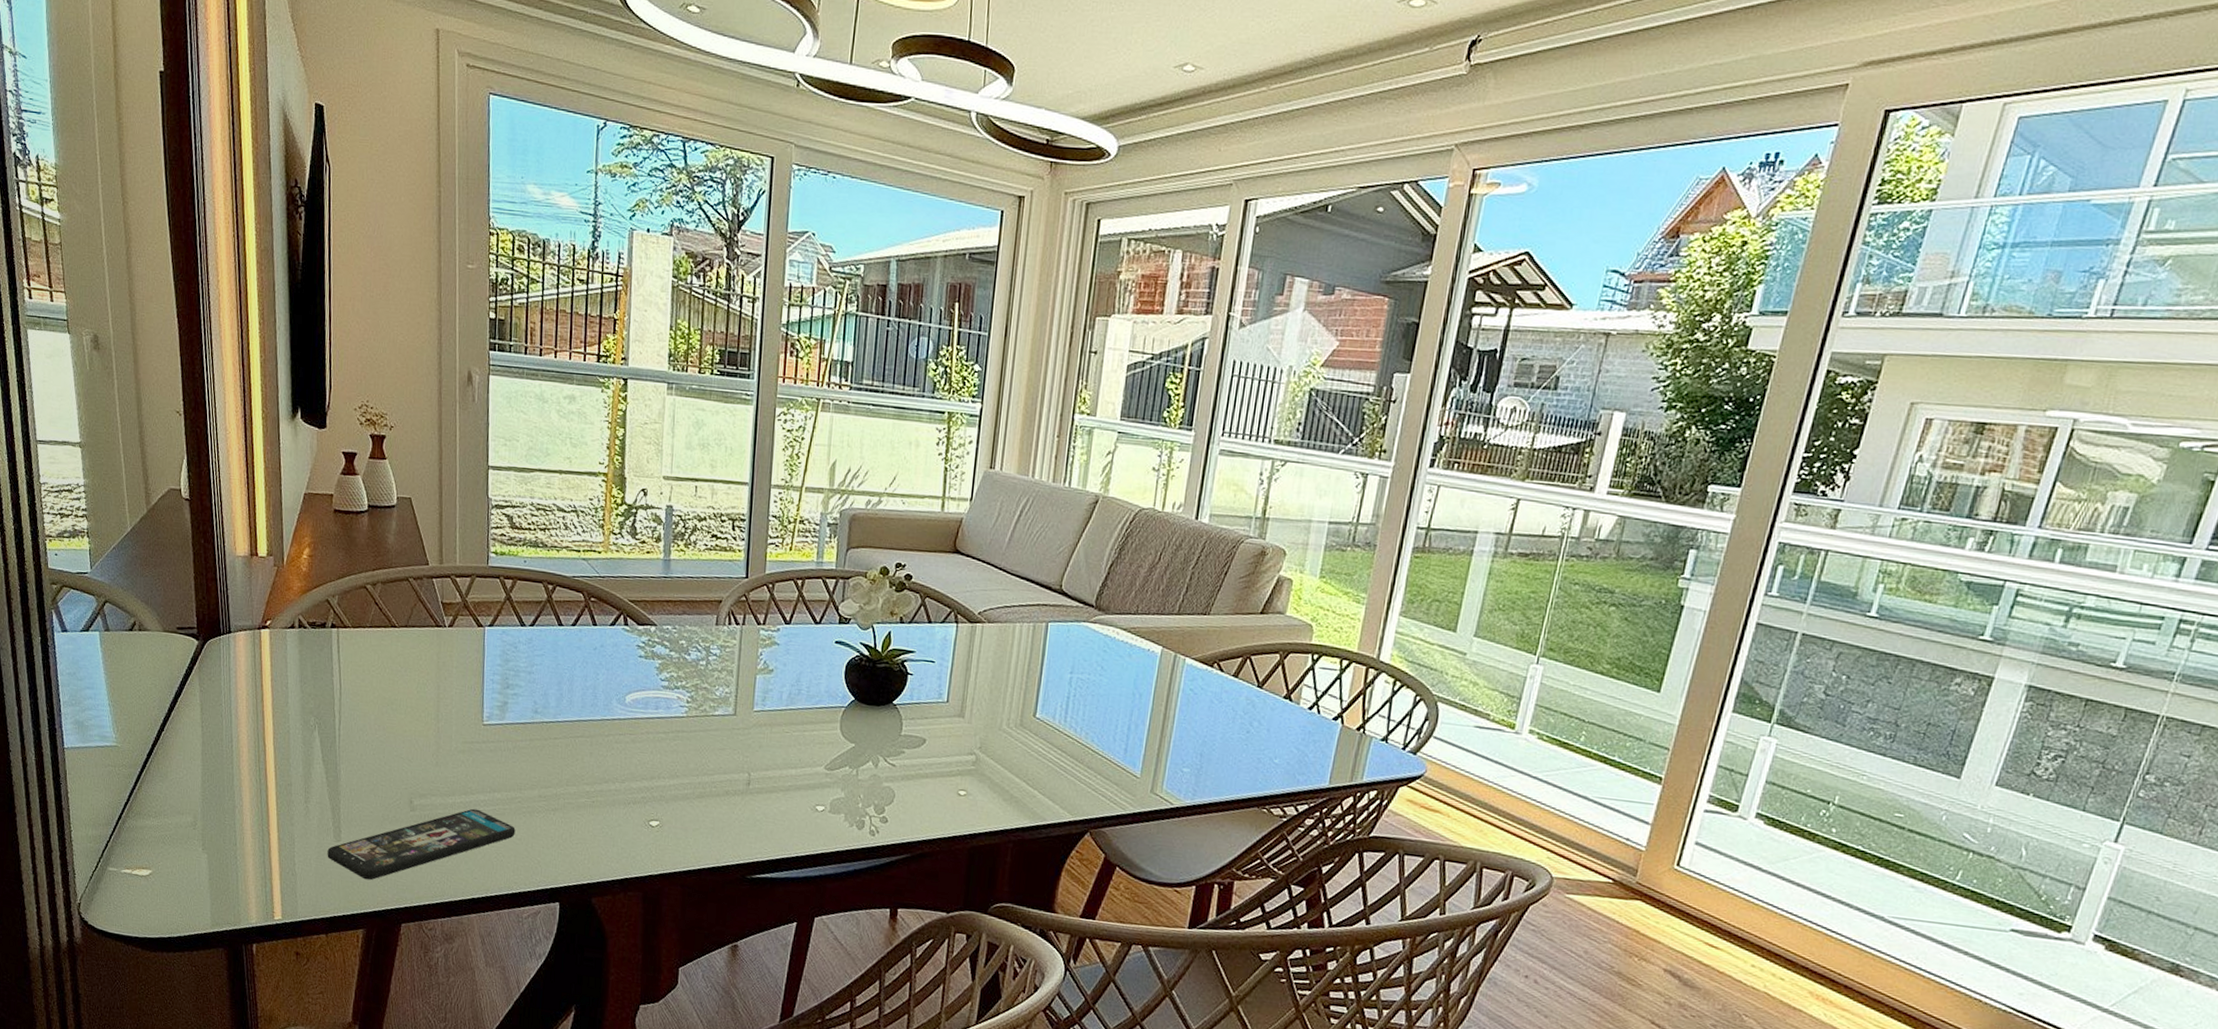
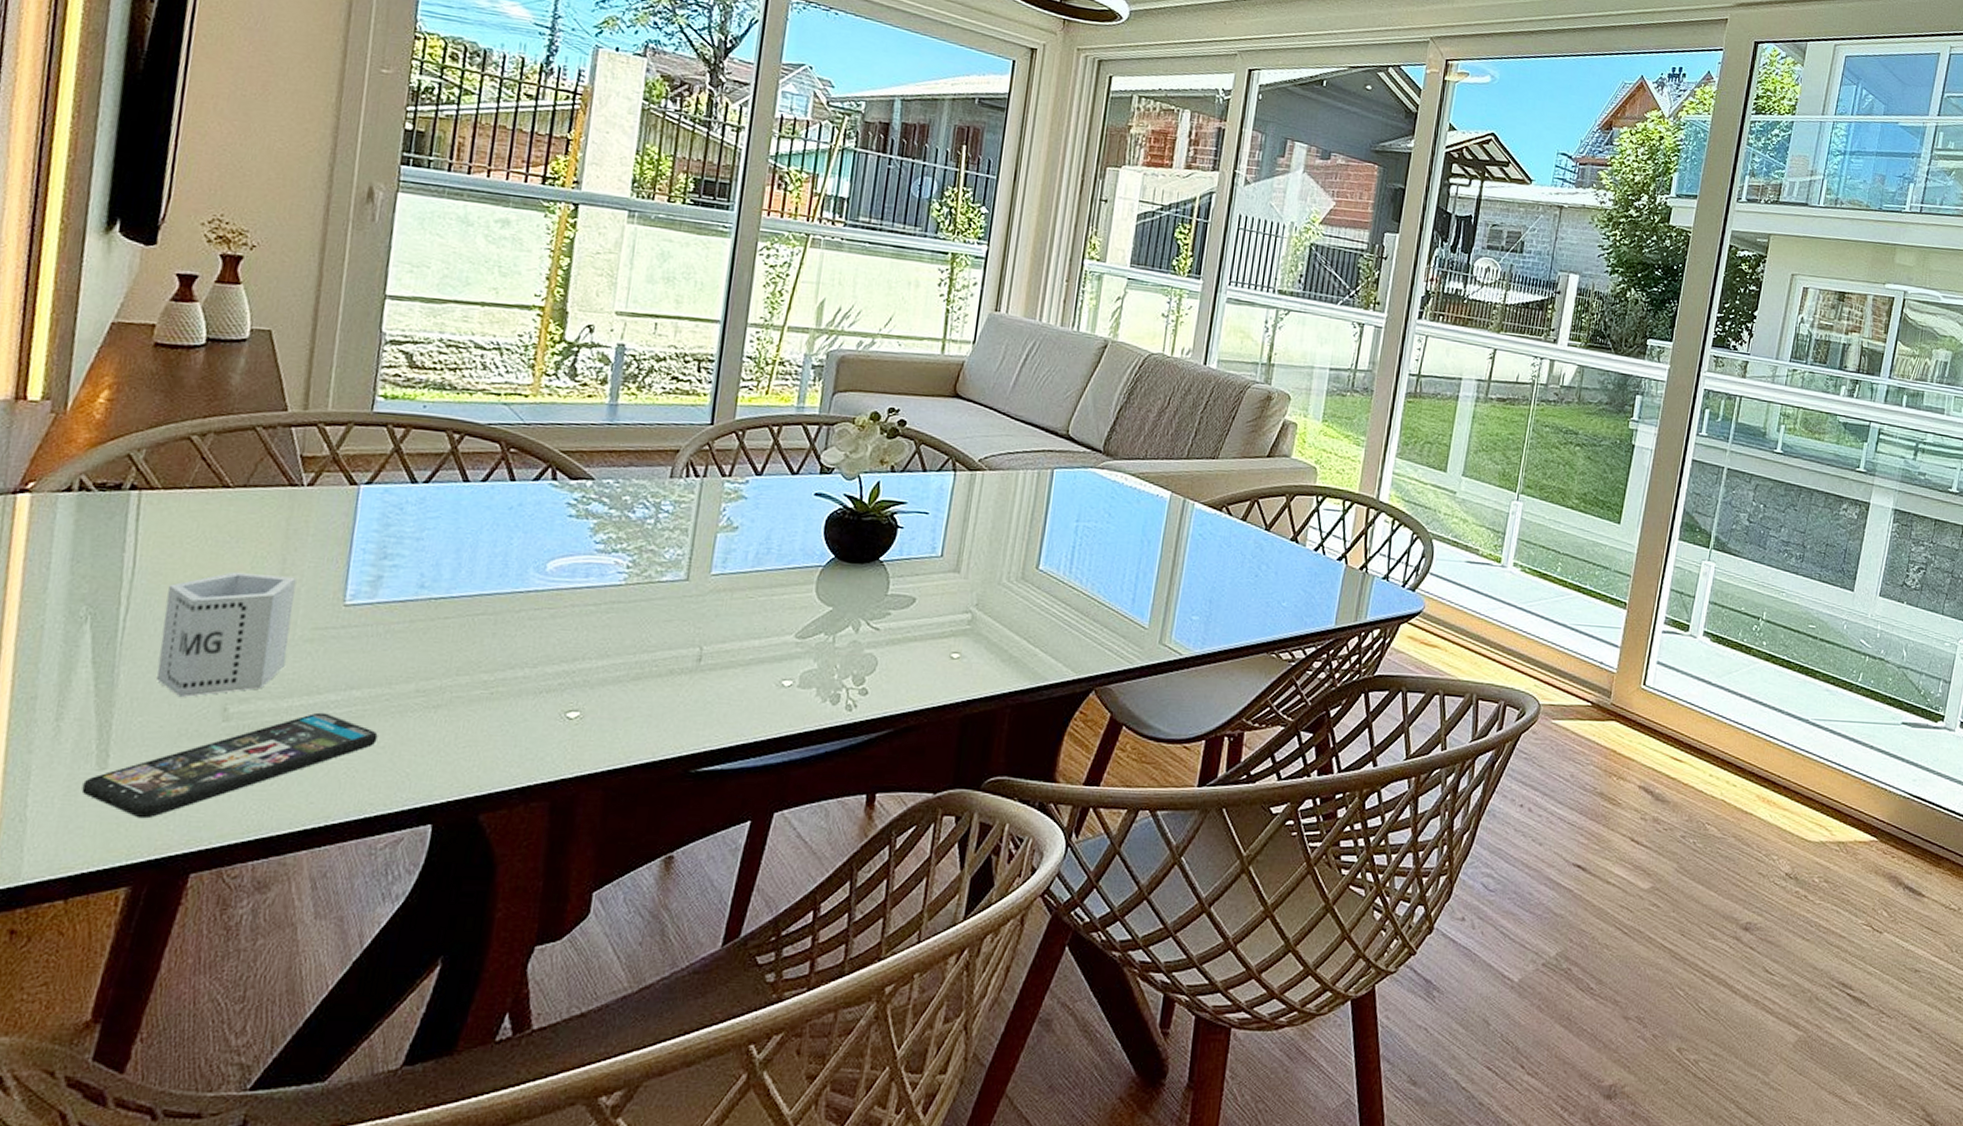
cup: none [364,694,448,791] -> present [156,571,297,698]

